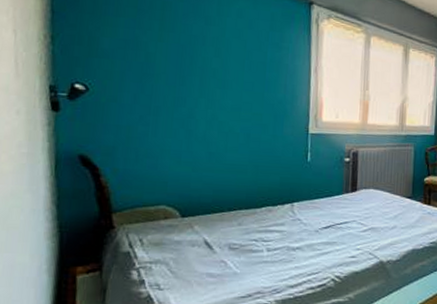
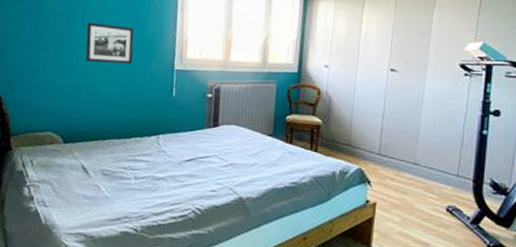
picture frame: none [206,82,263,129] -> present [85,22,134,65]

